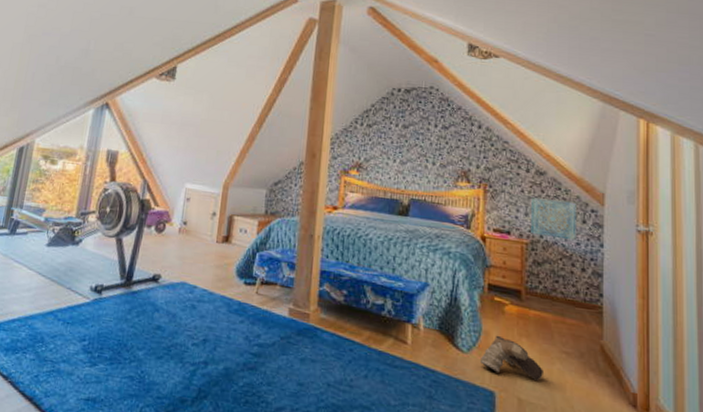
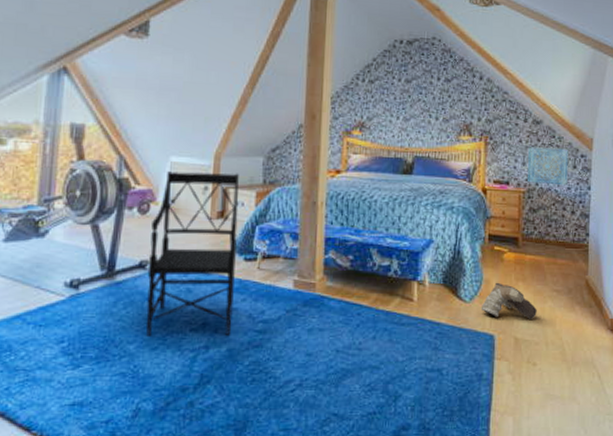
armchair: none [154,196,244,354] -> present [145,171,239,336]

